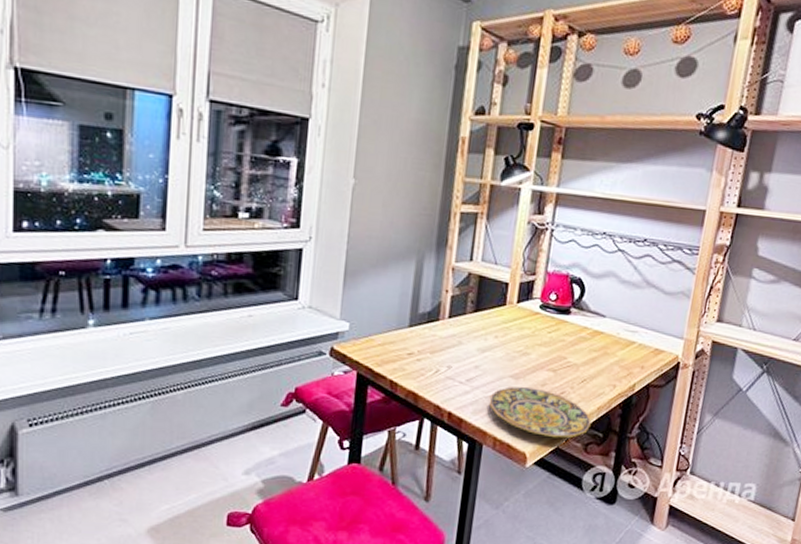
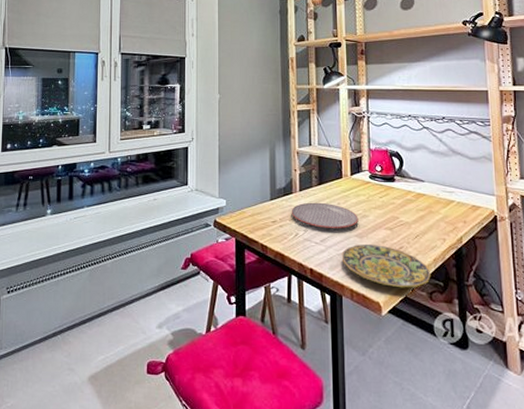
plate: none [433,332,518,368] -> present [291,202,359,229]

